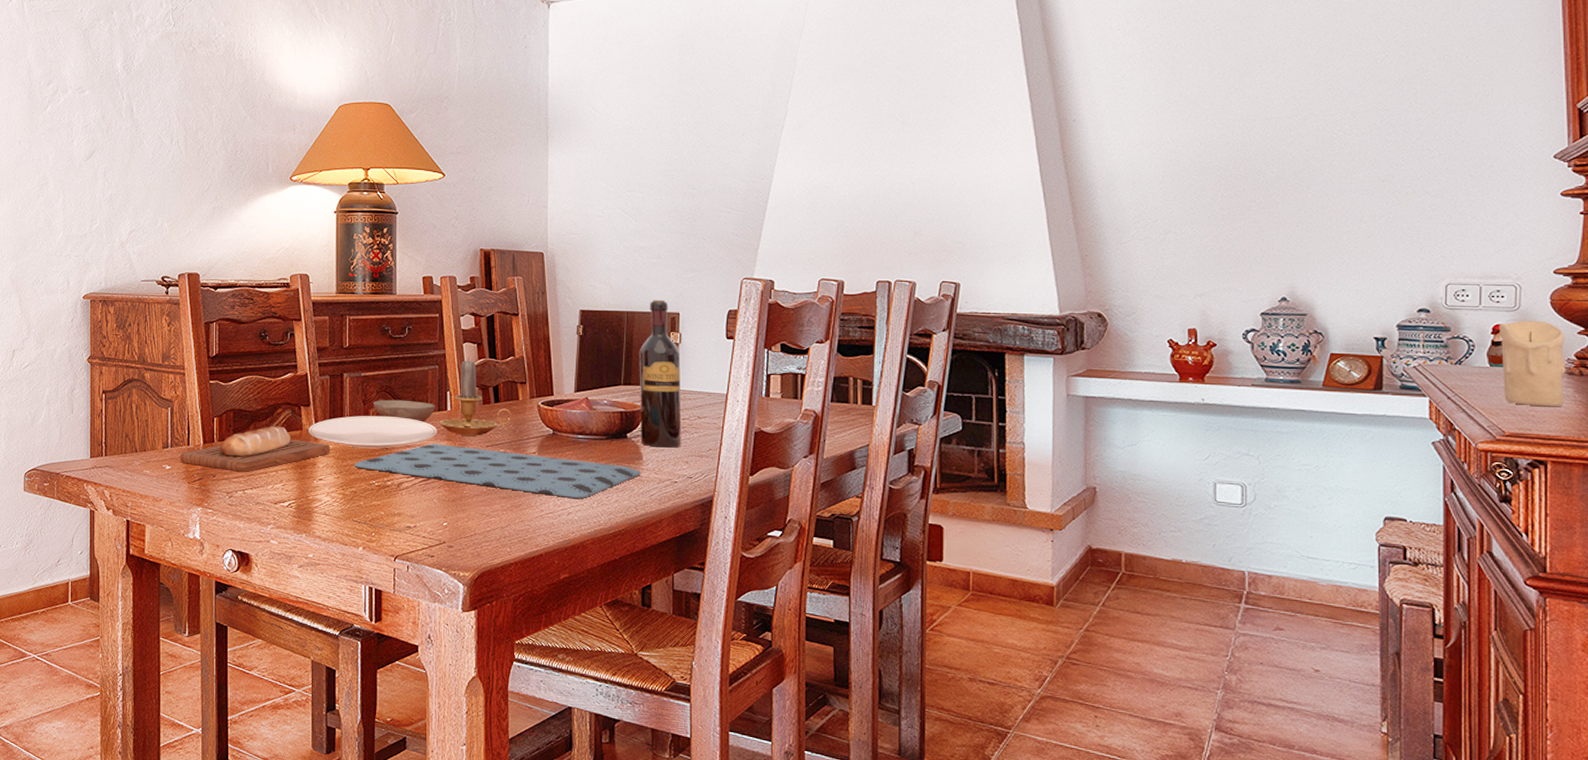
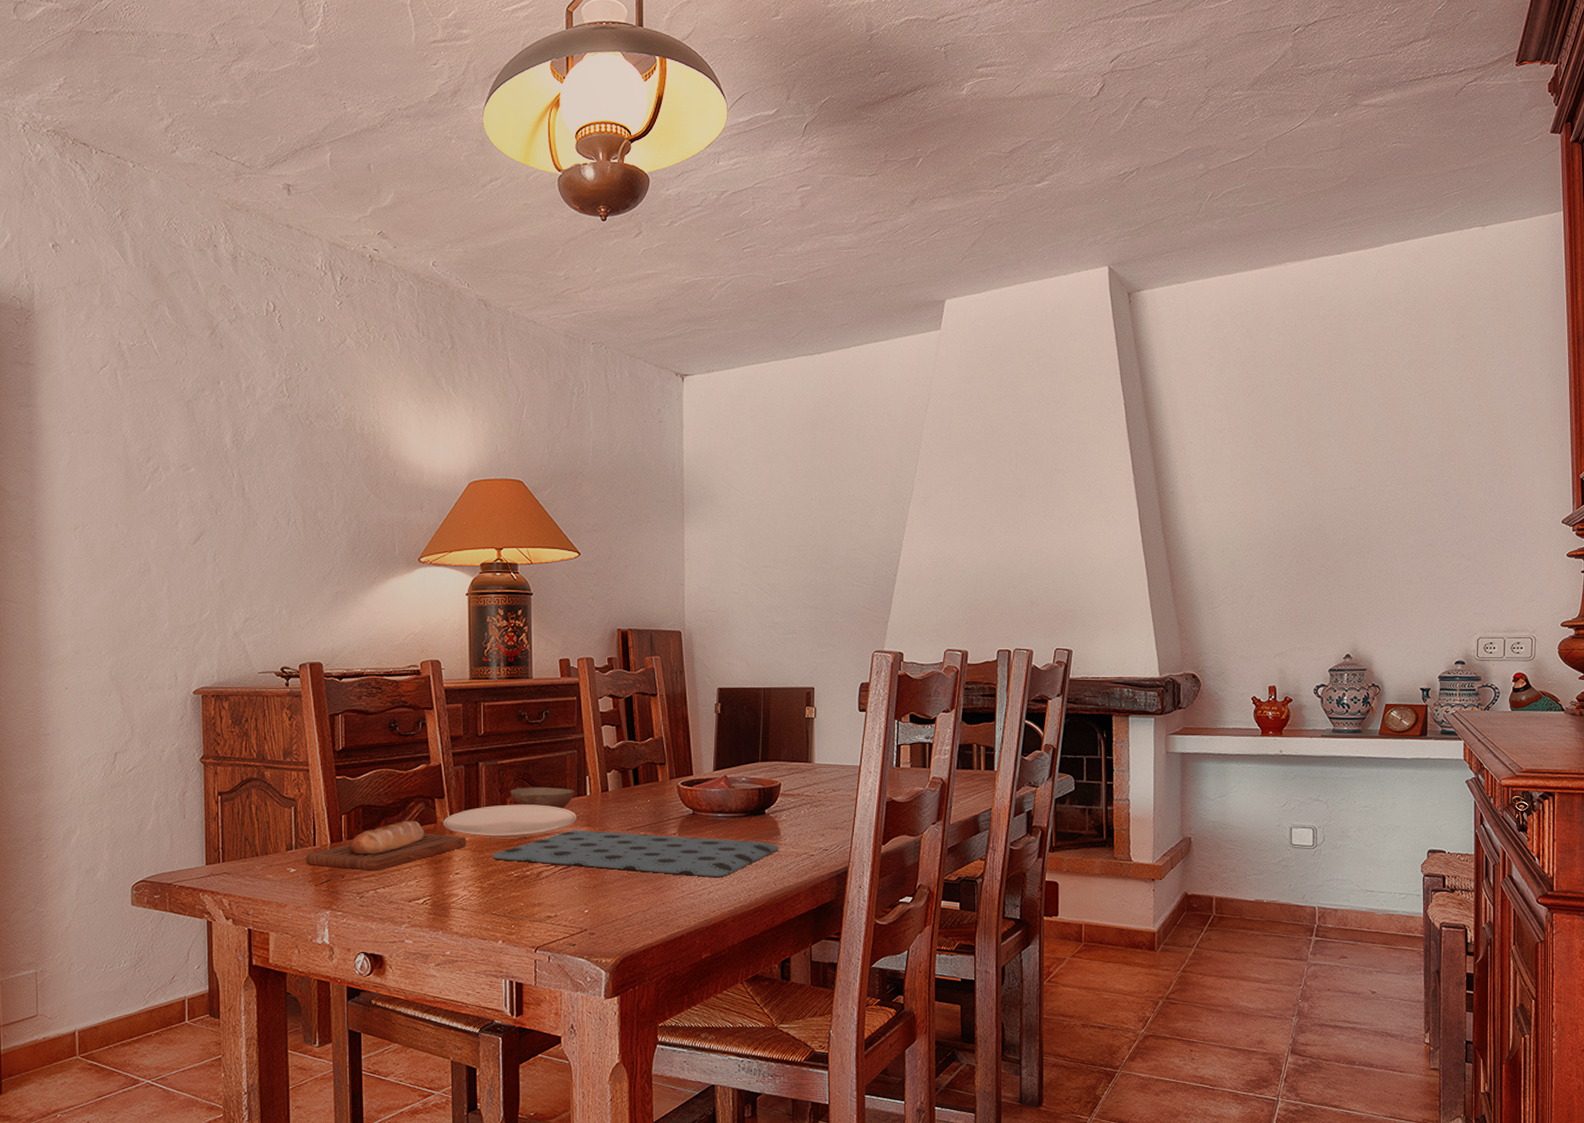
candlestick: present [438,357,512,436] -> none [578,740,652,820]
wine bottle: present [639,299,682,448] -> none [776,675,817,822]
candle: present [1498,320,1566,407] -> none [1518,668,1570,745]

